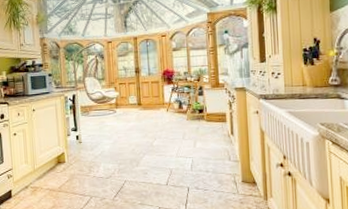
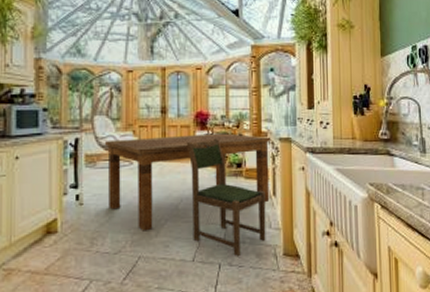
dining table: none [94,86,228,162] -> present [104,133,270,231]
dining chair: none [156,90,227,183] -> present [186,138,266,257]

